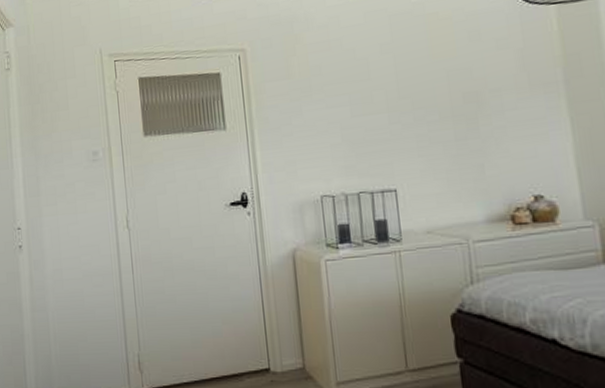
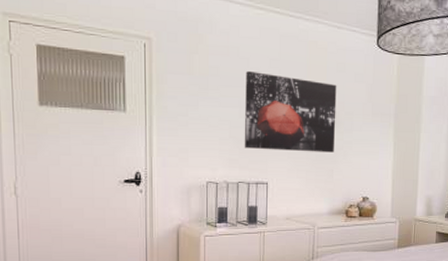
wall art: none [352,58,481,152] -> present [244,70,337,153]

